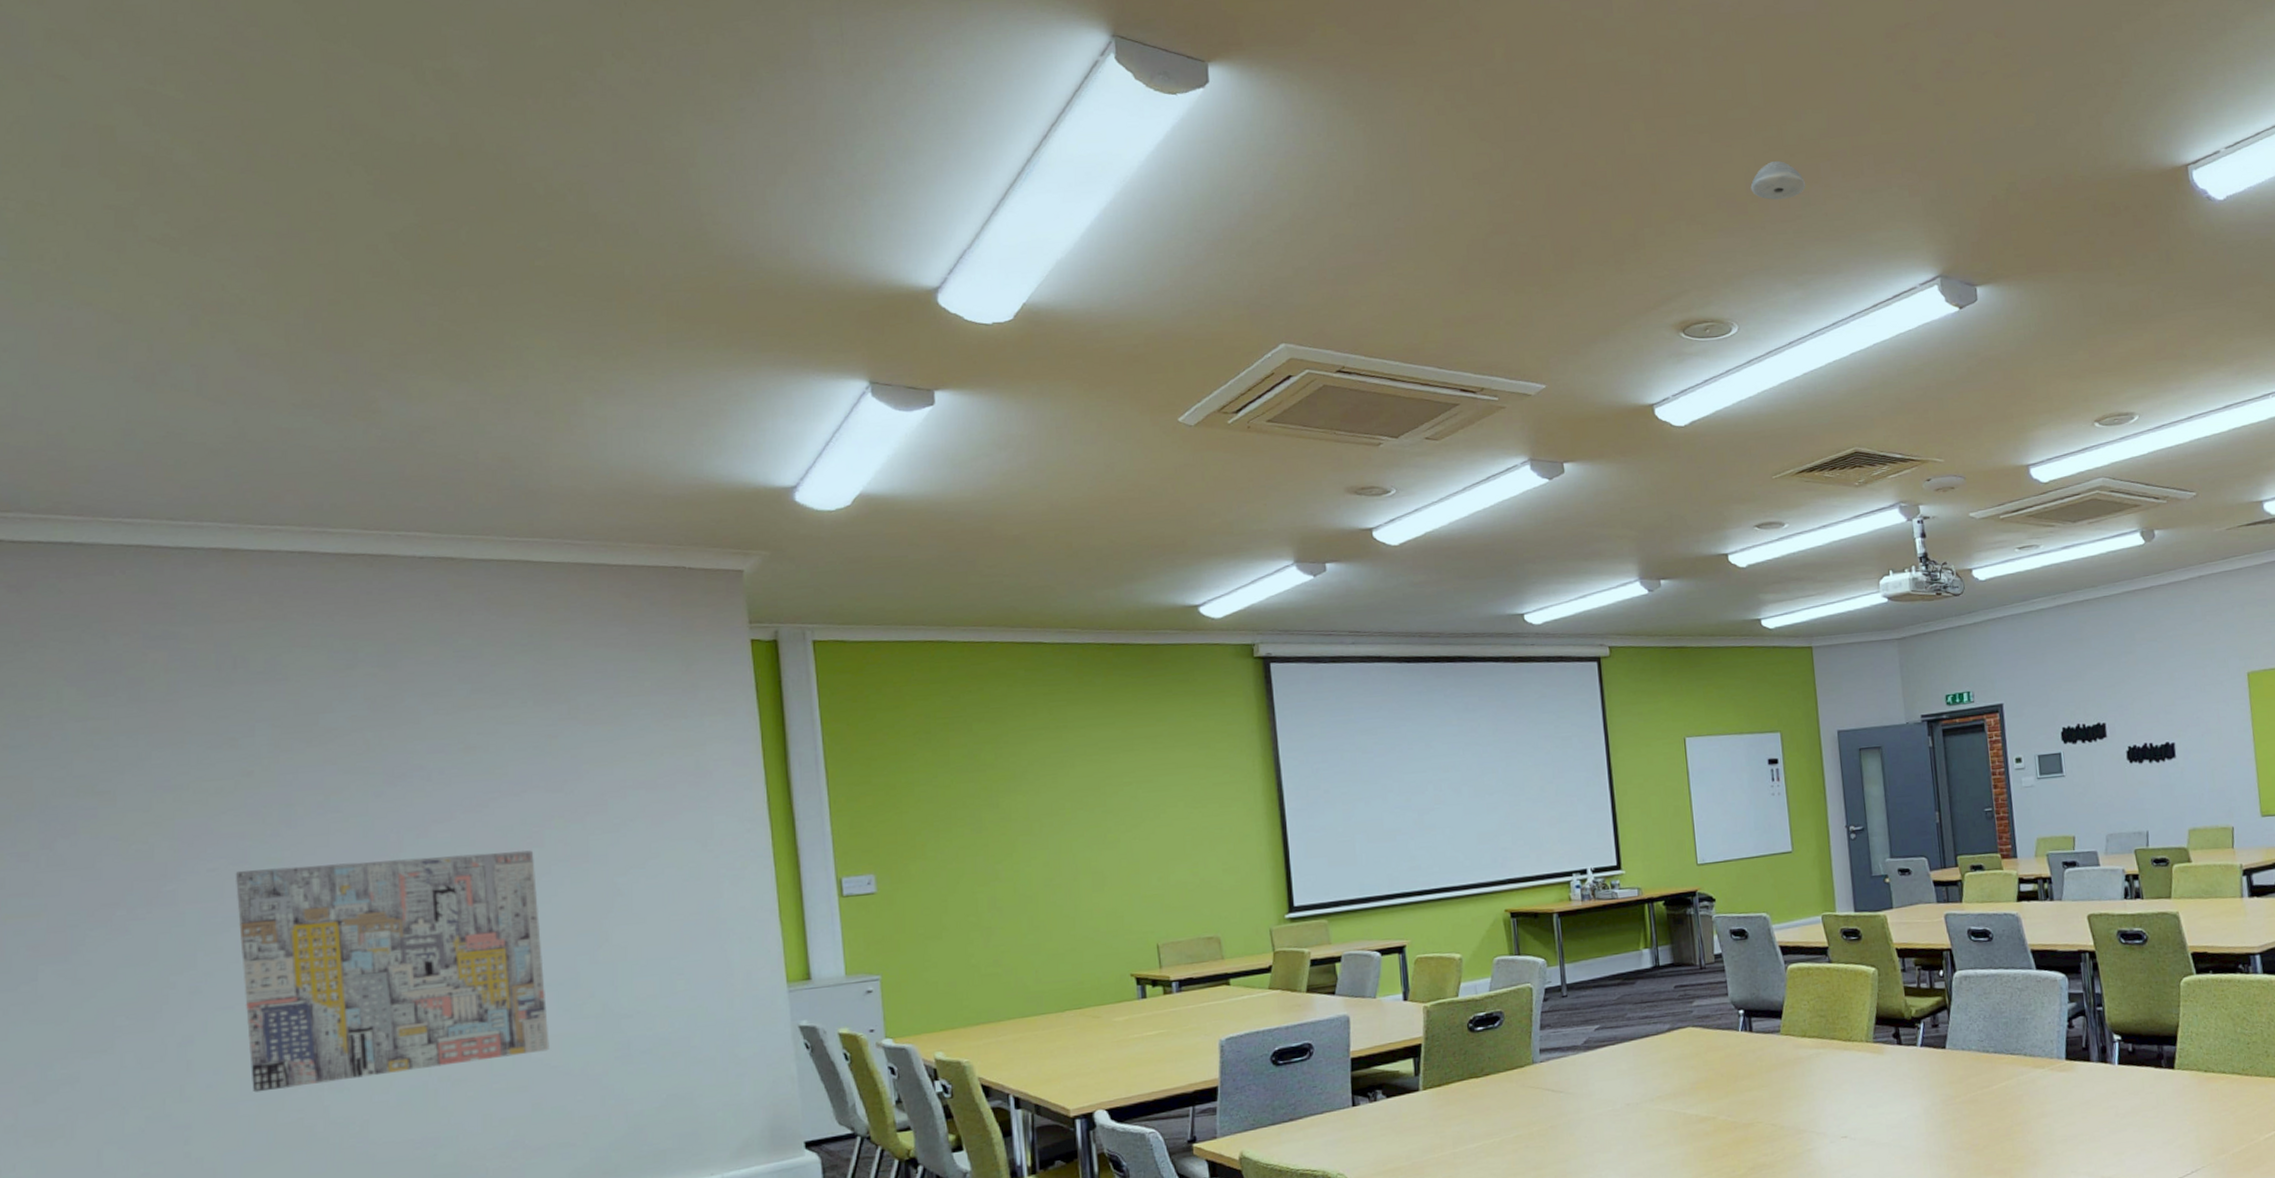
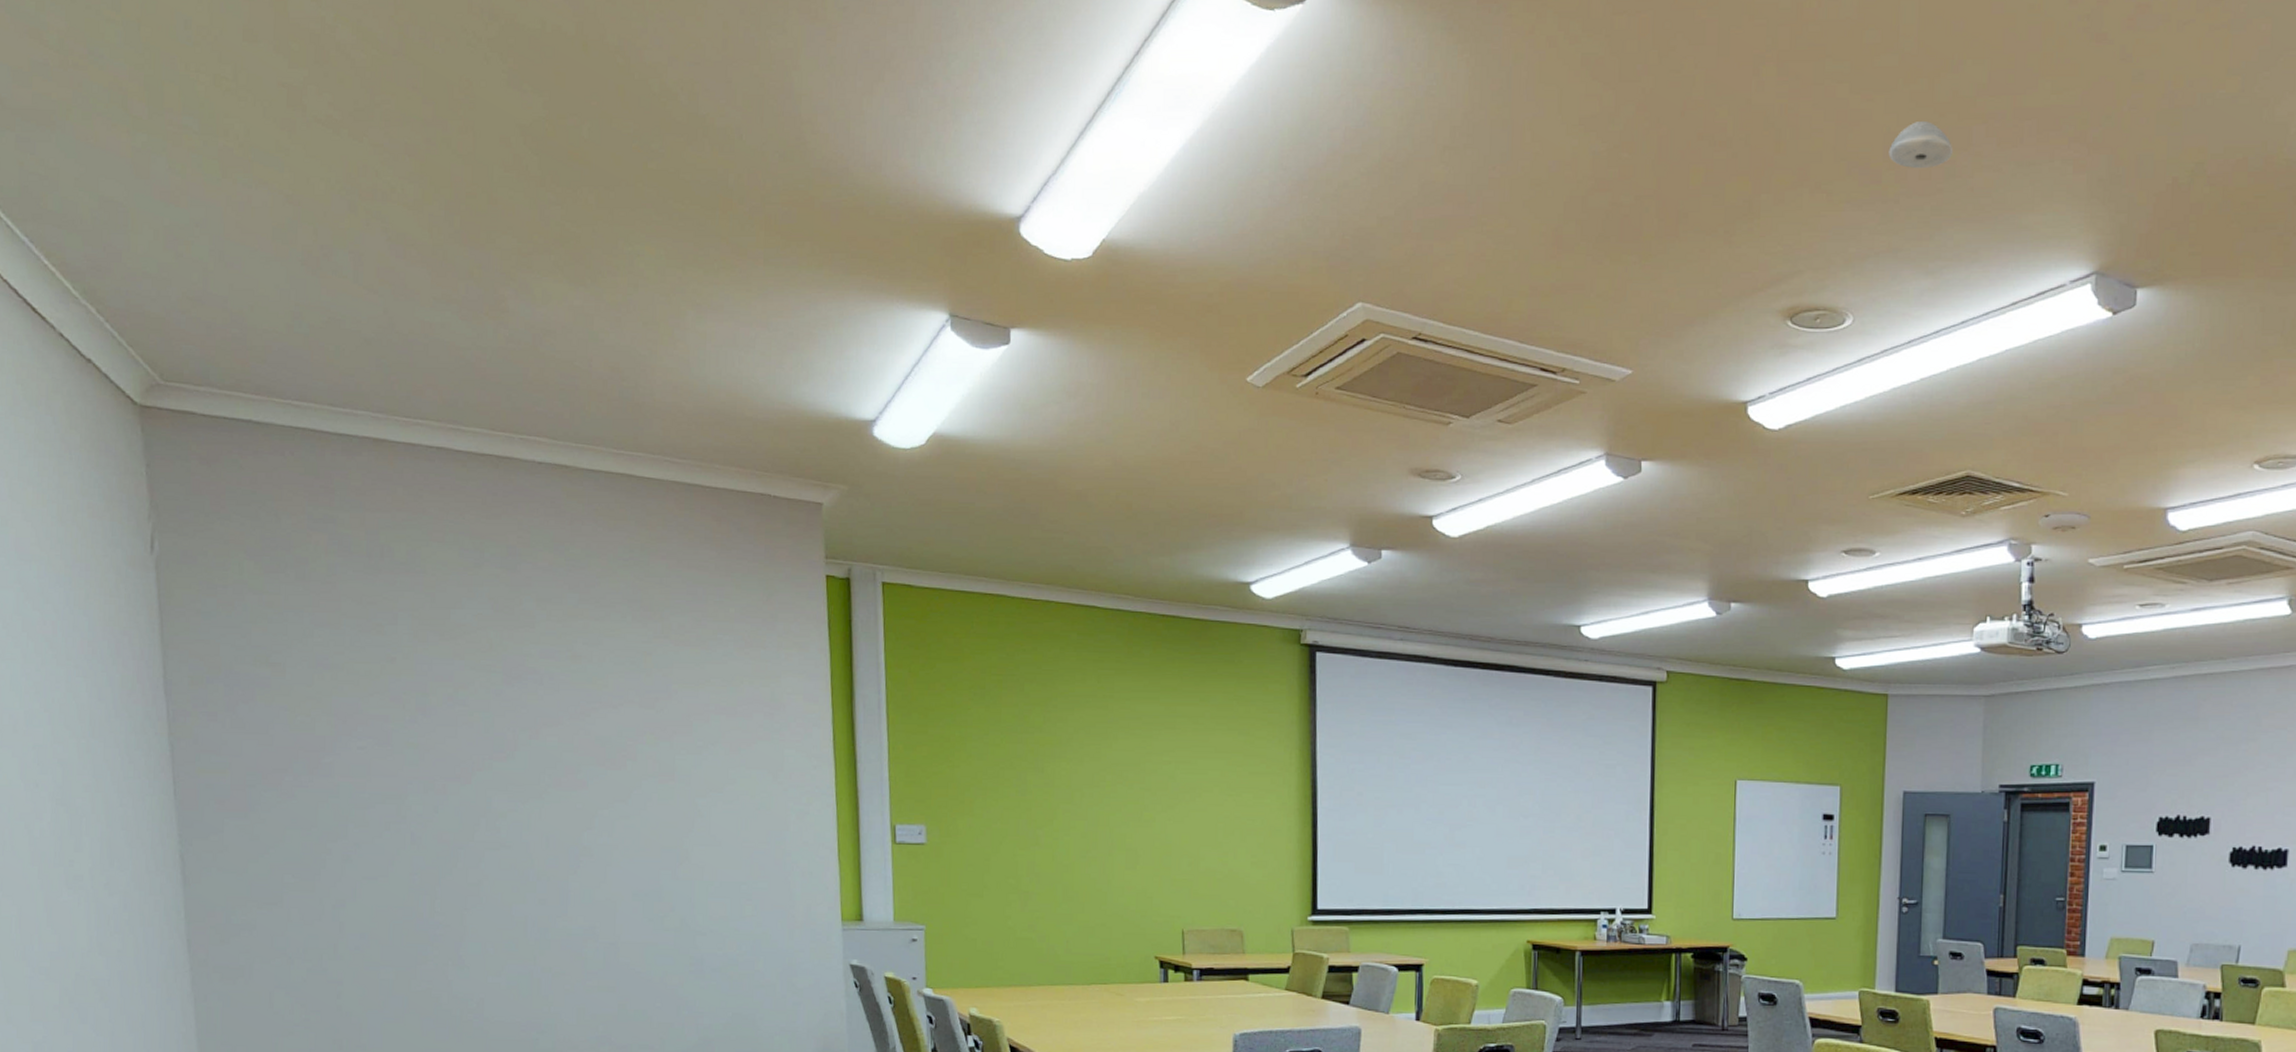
wall art: present [235,850,549,1093] -> none [380,751,635,960]

